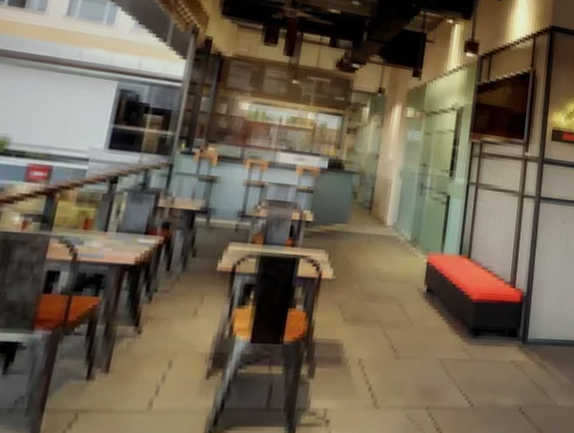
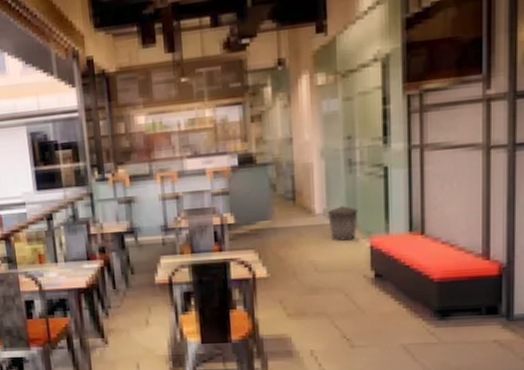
trash can: none [396,222,422,255] -> present [328,206,358,241]

